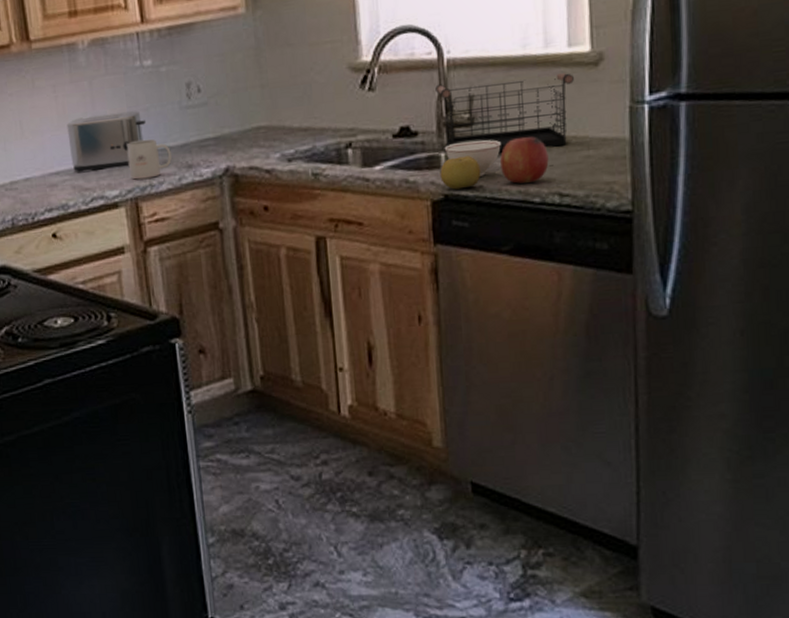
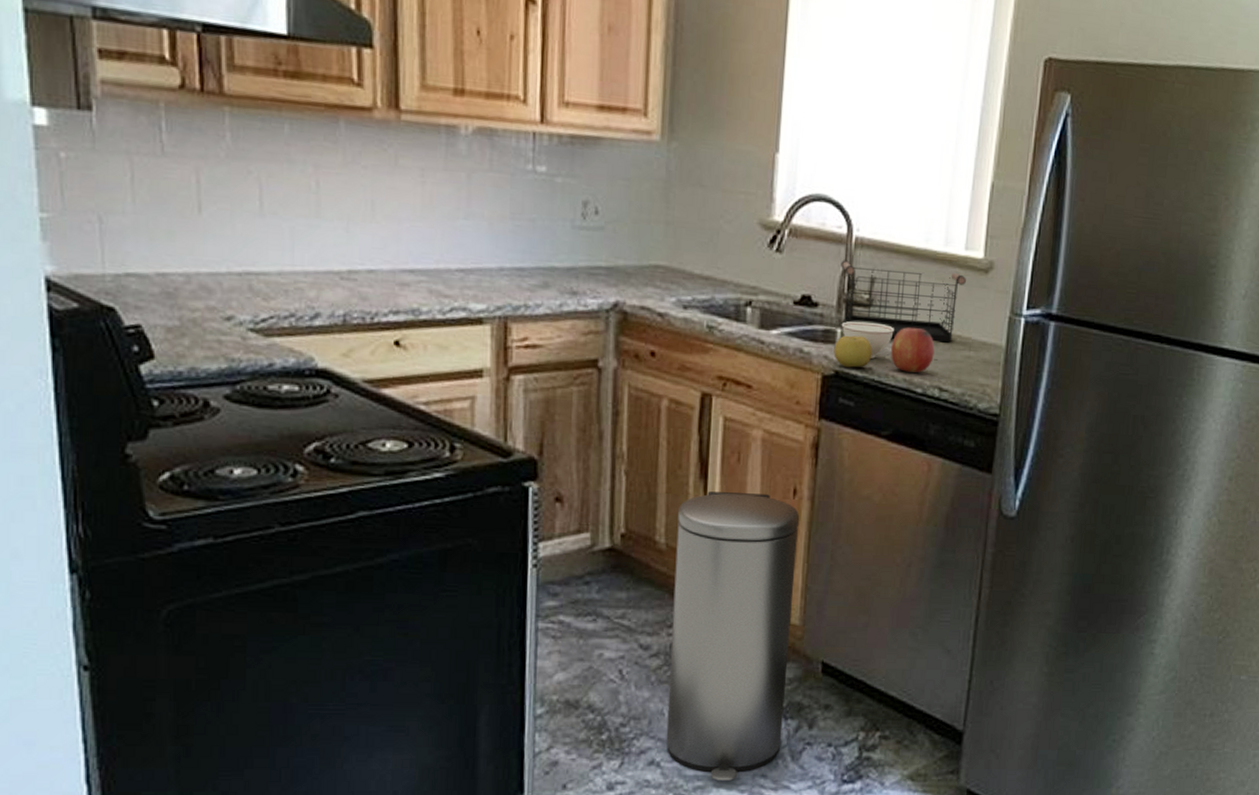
toaster: present [67,111,147,172] -> none [431,212,531,280]
mug: present [126,139,172,180] -> none [502,252,555,298]
pedal bin: none [309,324,440,600] -> present [665,491,800,781]

